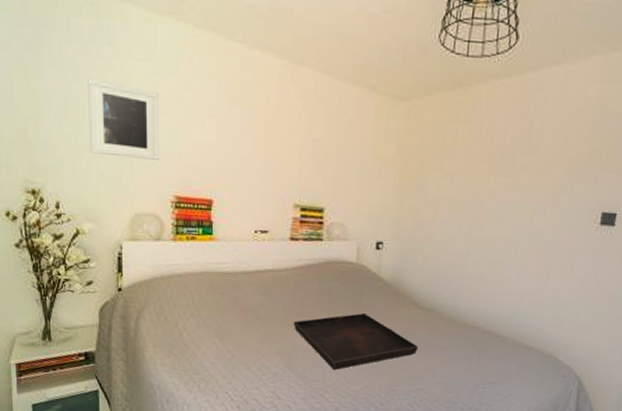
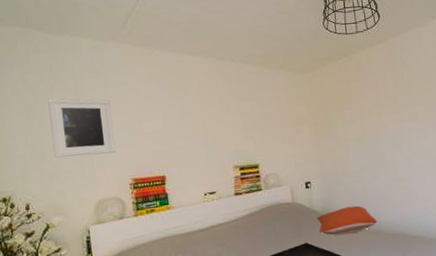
pillow: none [381,281,455,315] -> present [316,205,377,236]

